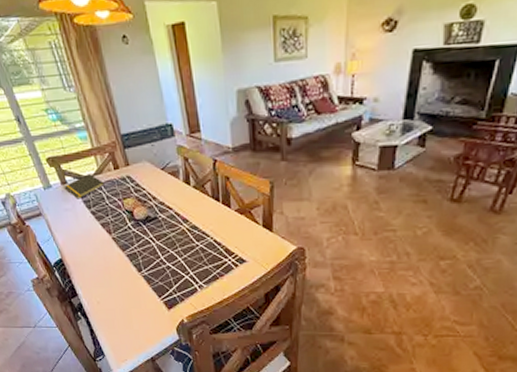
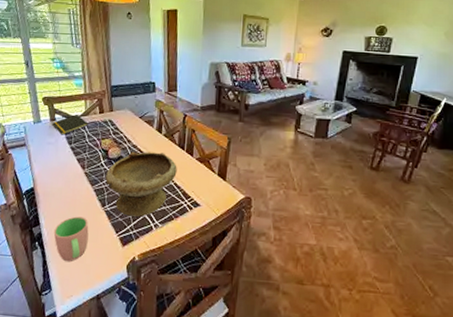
cup: none [93,284,132,328] -> present [53,216,89,261]
bowl: none [136,207,215,279] -> present [106,152,177,217]

